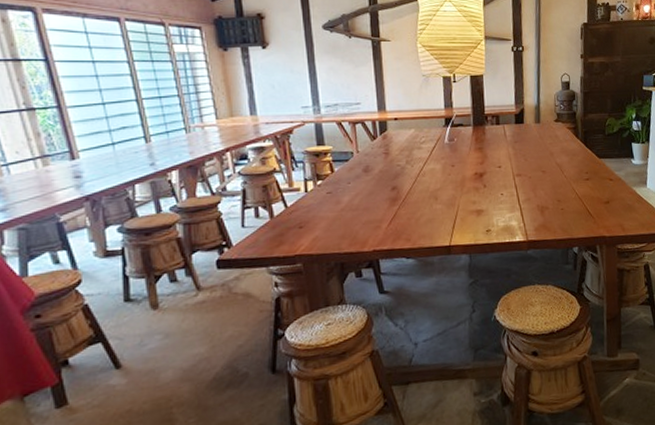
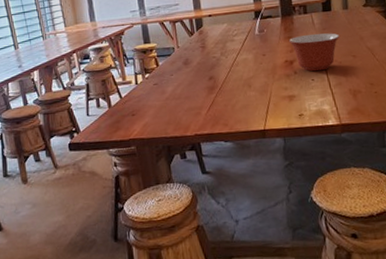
mixing bowl: none [479,146,531,186] -> present [288,33,340,72]

